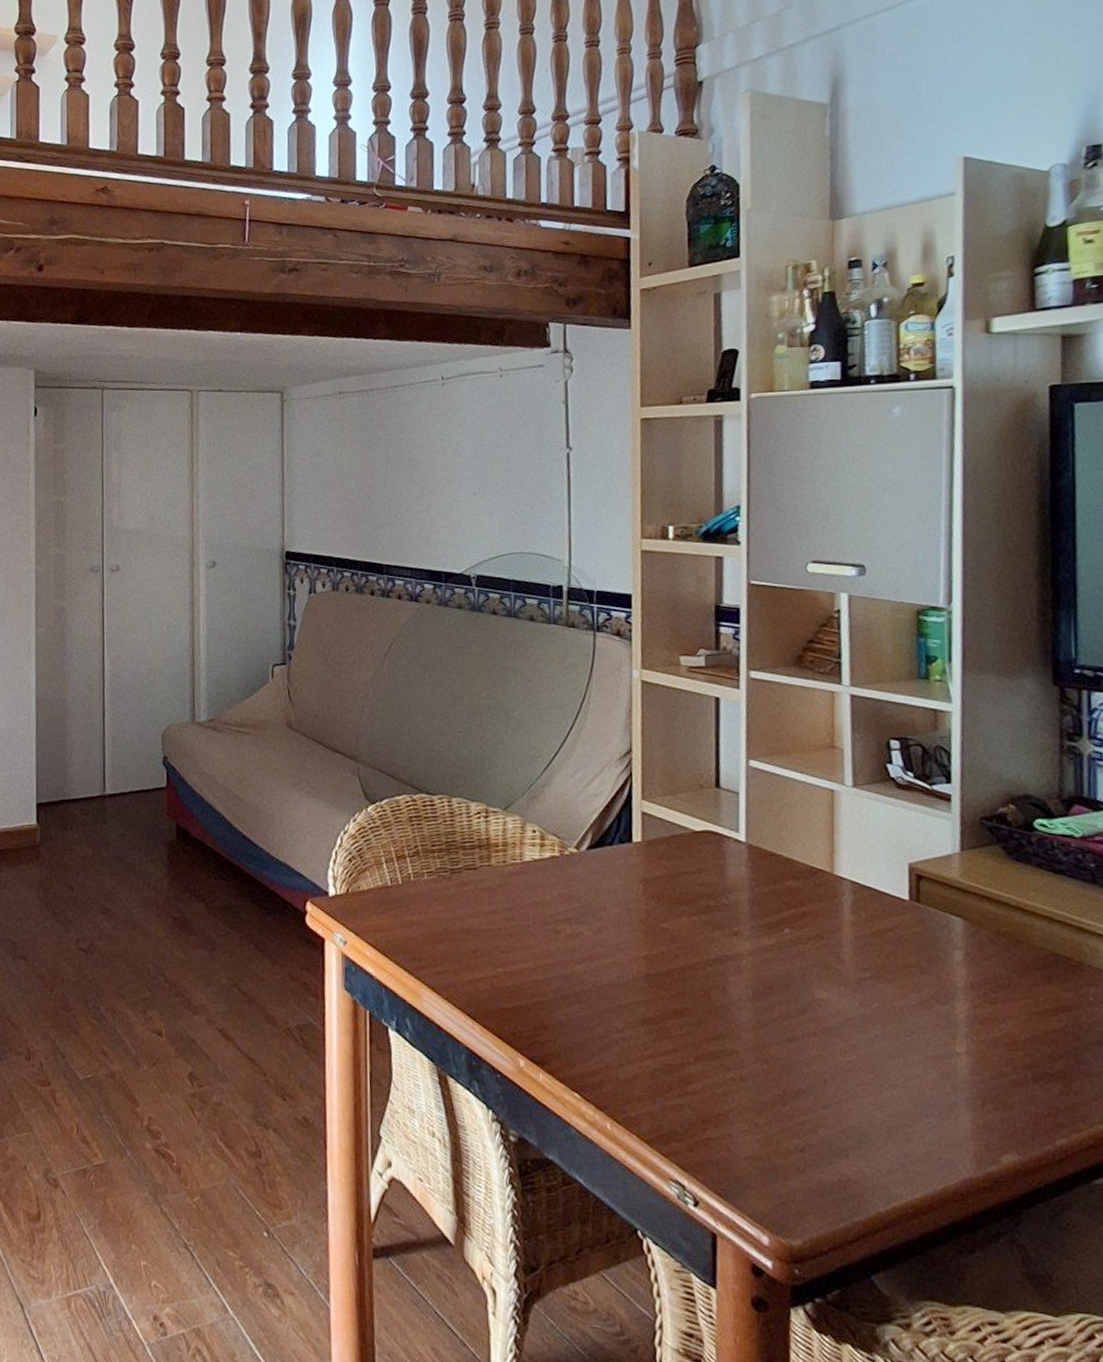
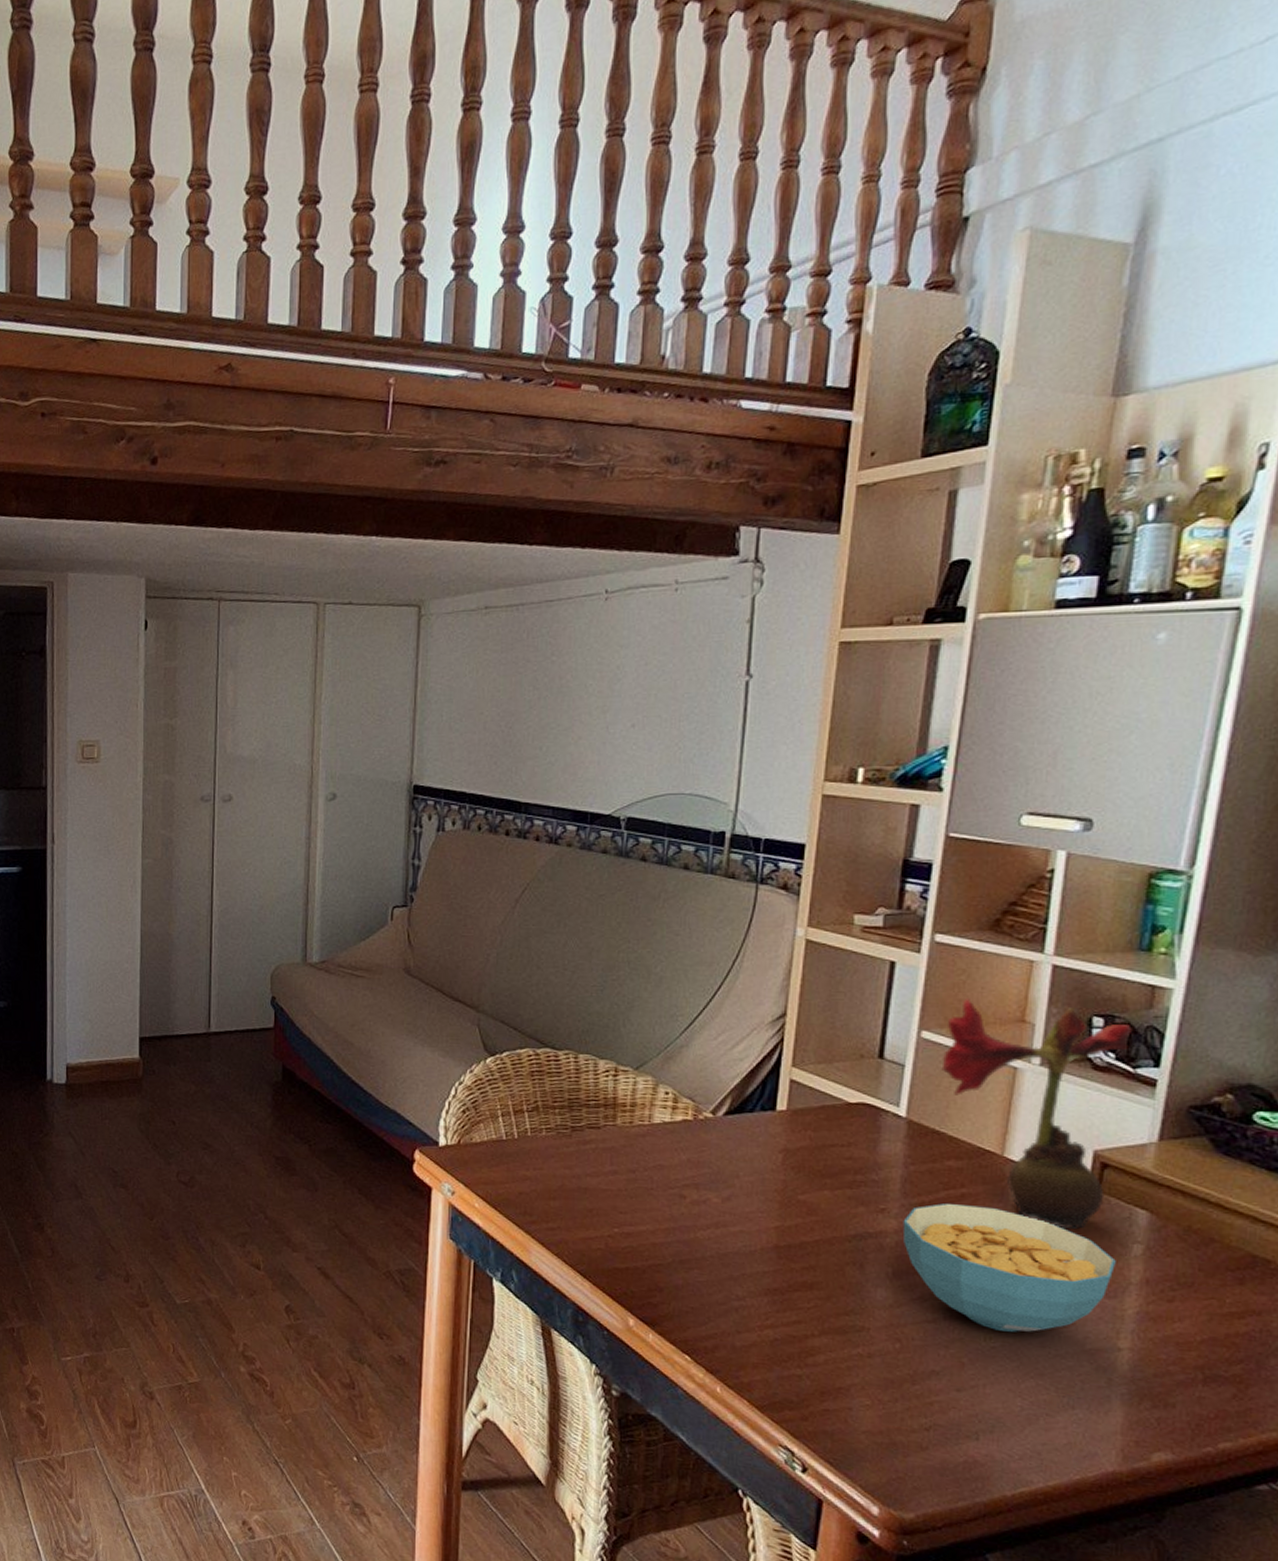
cereal bowl: none [755,922,943,1045] -> present [902,1202,1116,1332]
flower: none [769,727,924,939] -> present [941,997,1132,1229]

